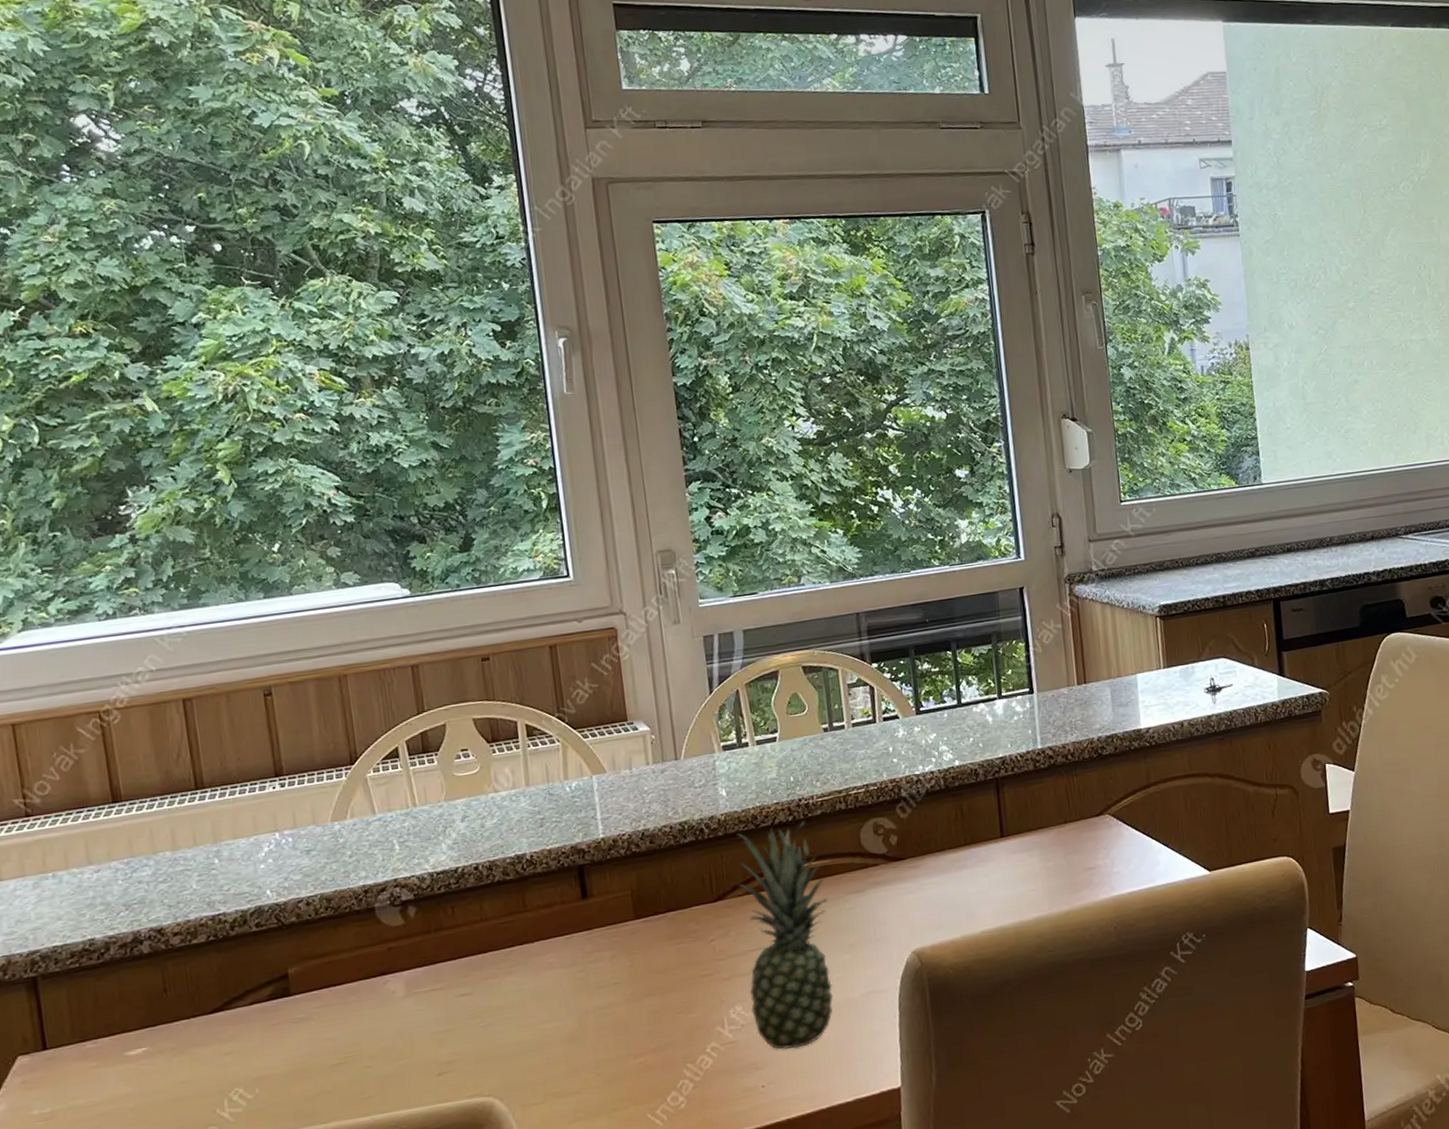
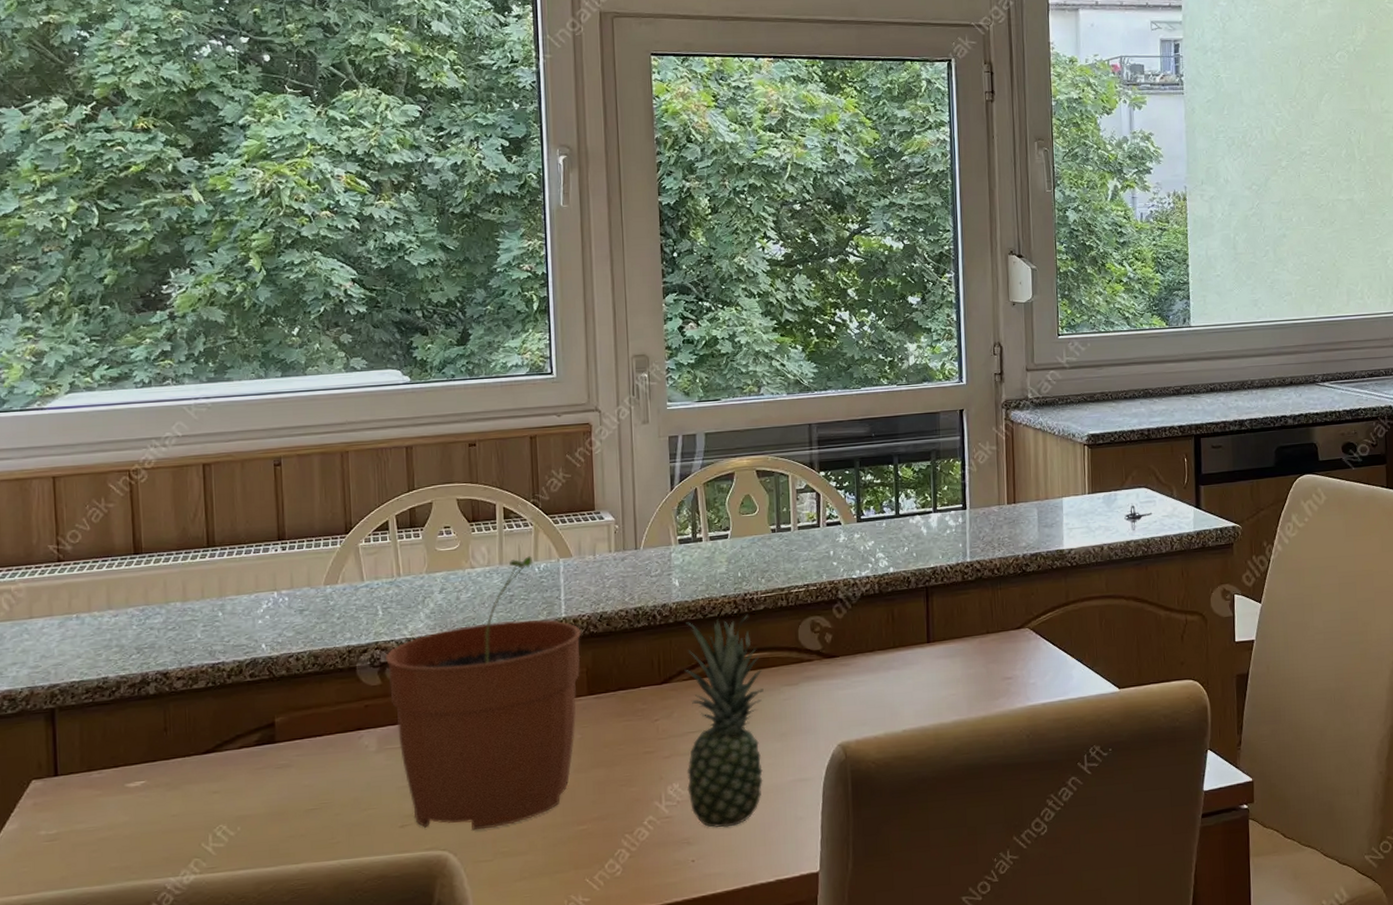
plant pot: none [406,775,624,1074] -> present [385,556,582,831]

